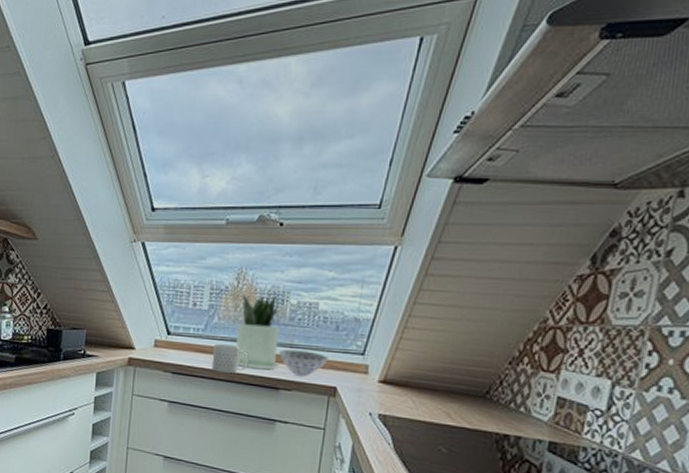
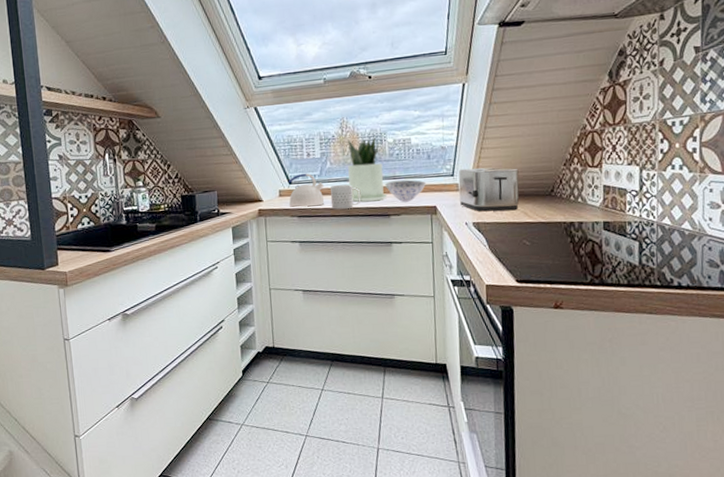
kettle: none [164,324,208,365] -> present [288,173,325,208]
toaster: none [366,348,448,409] -> present [458,167,520,212]

